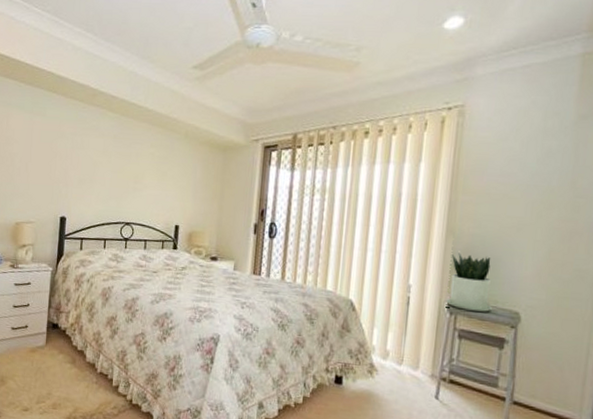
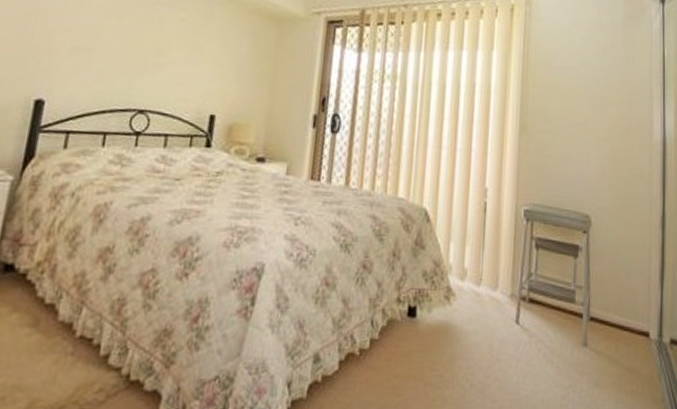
planter: present [445,252,493,312] -> none [521,150,566,217]

